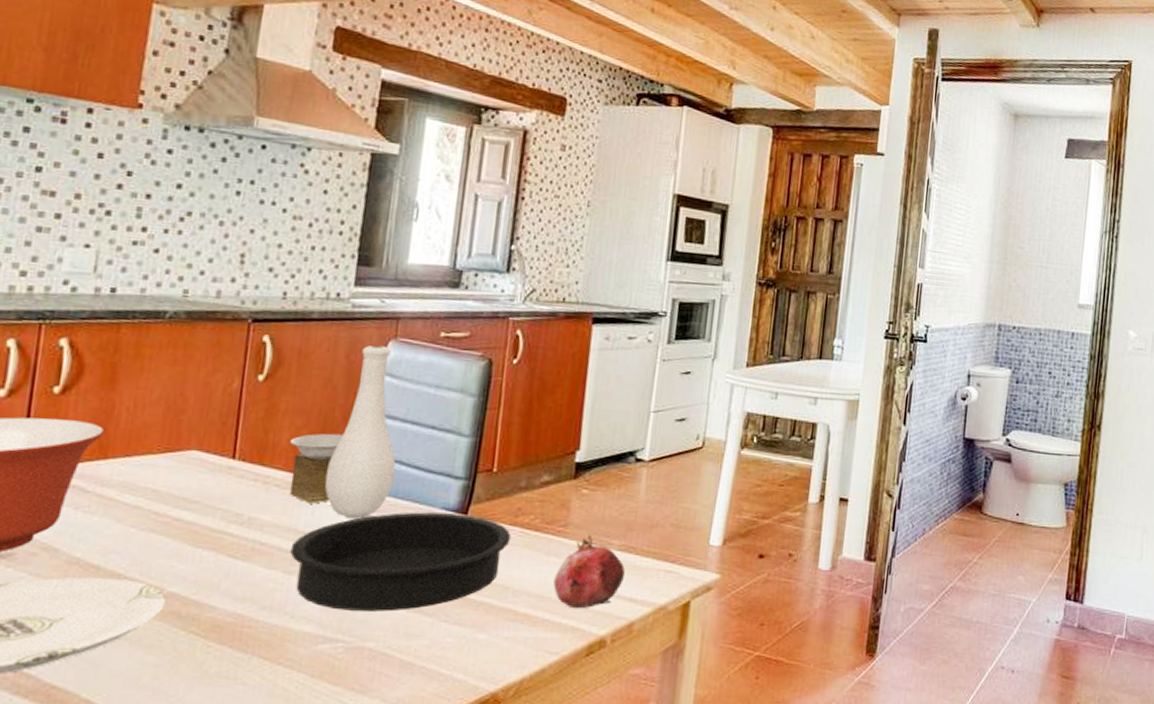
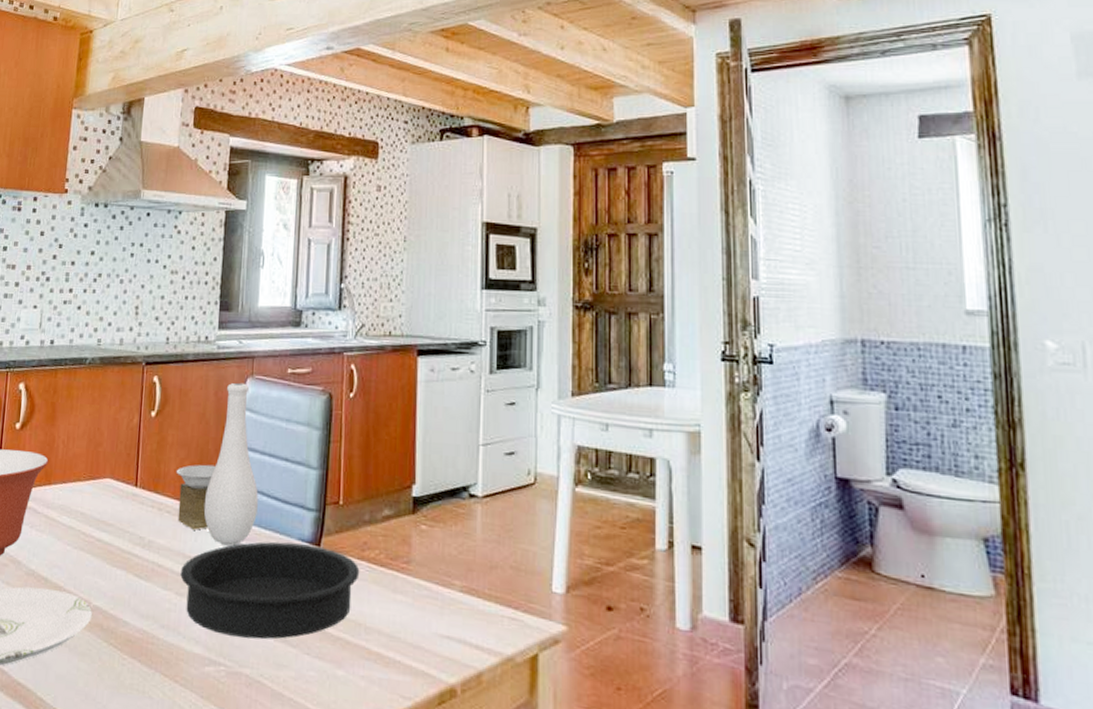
fruit: present [553,534,625,609] -> none [402,572,469,653]

